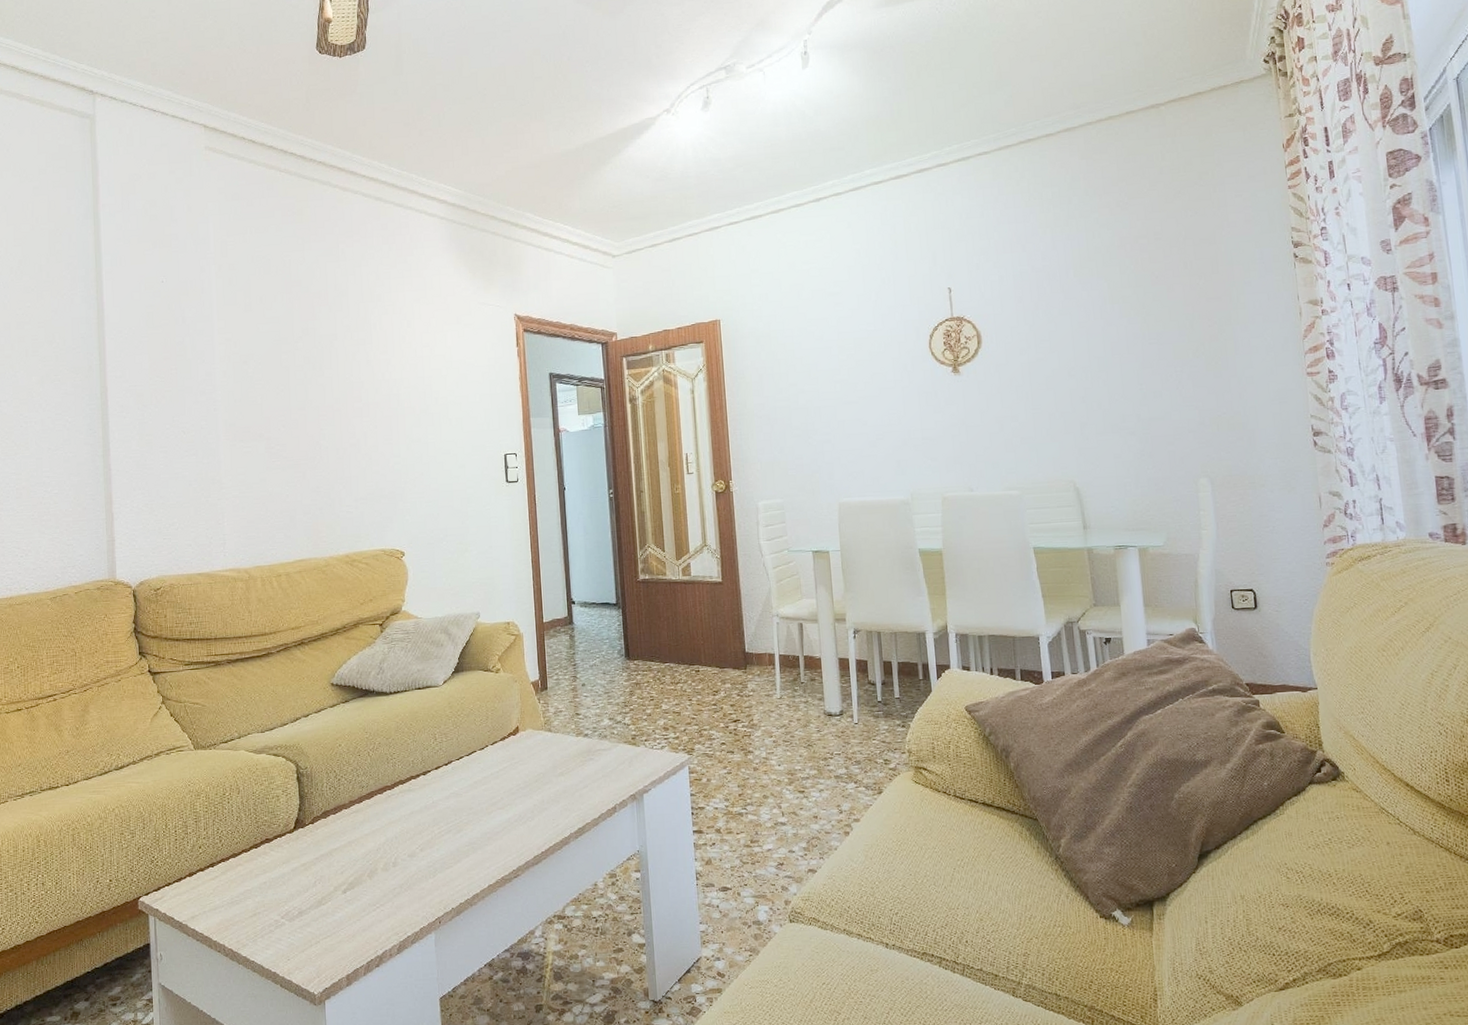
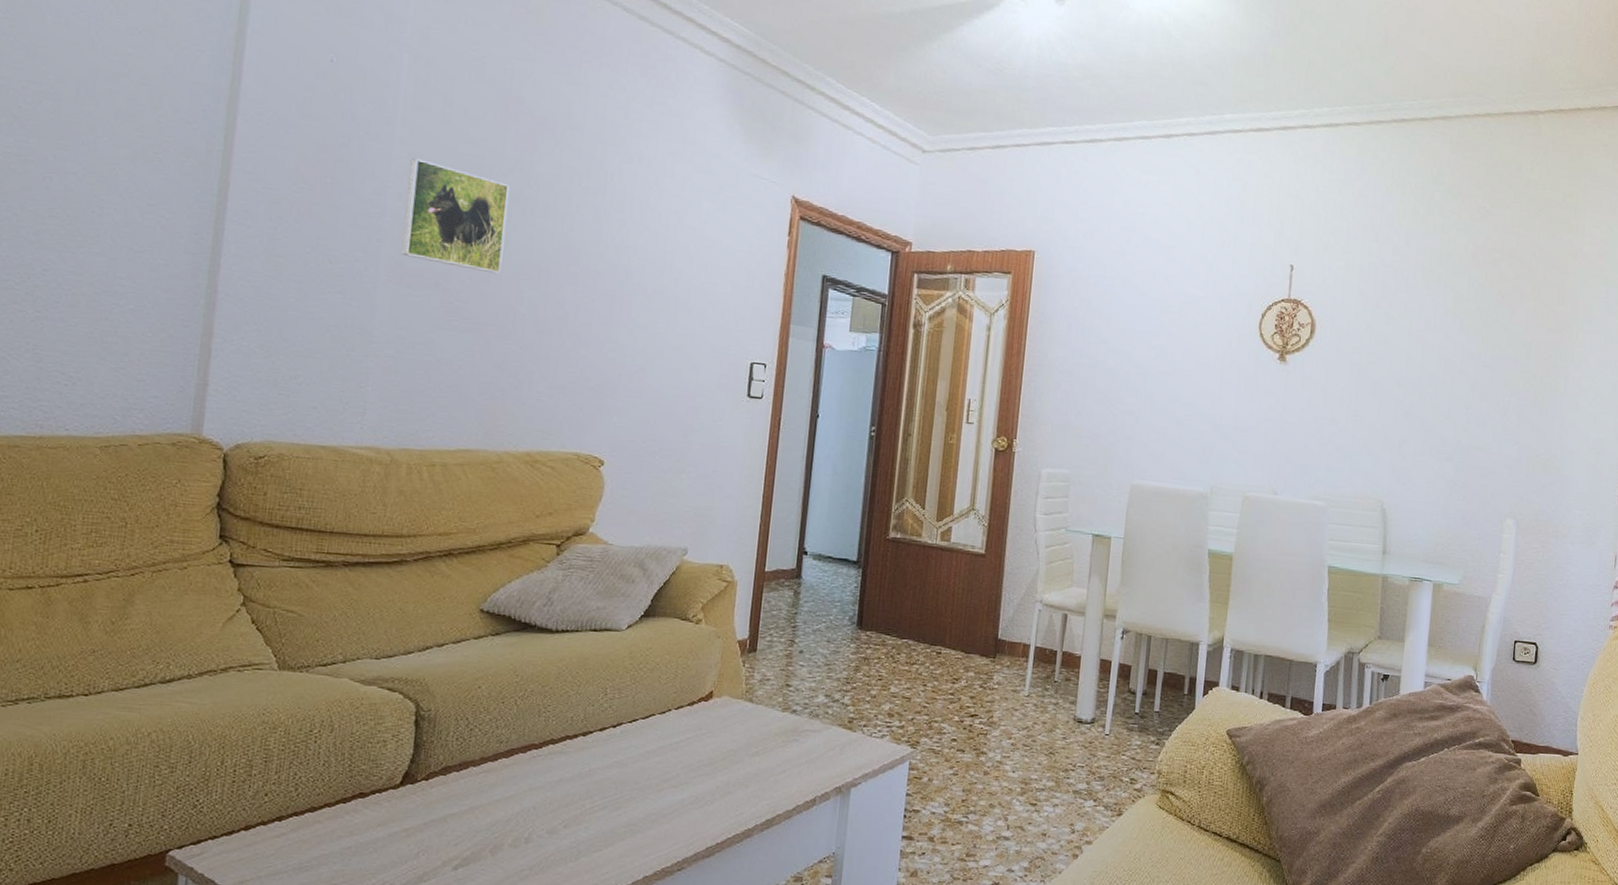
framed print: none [227,342,305,420] -> present [401,158,510,274]

